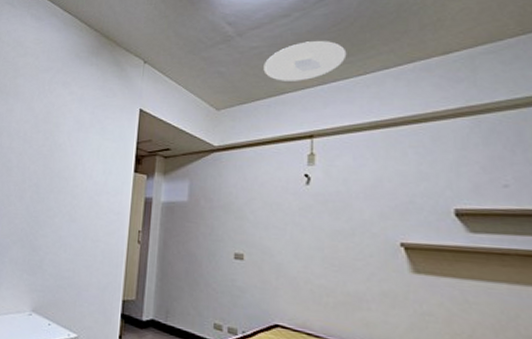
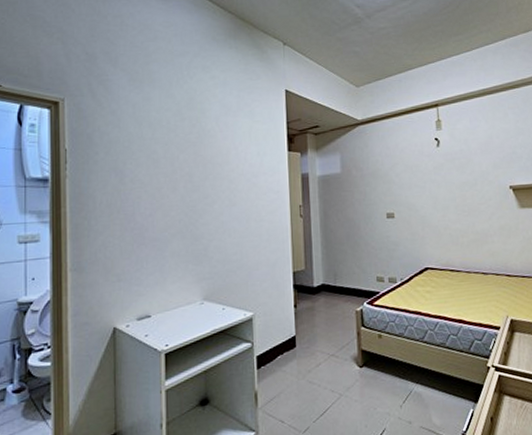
ceiling light: present [263,41,347,81] -> none [391,22,457,58]

